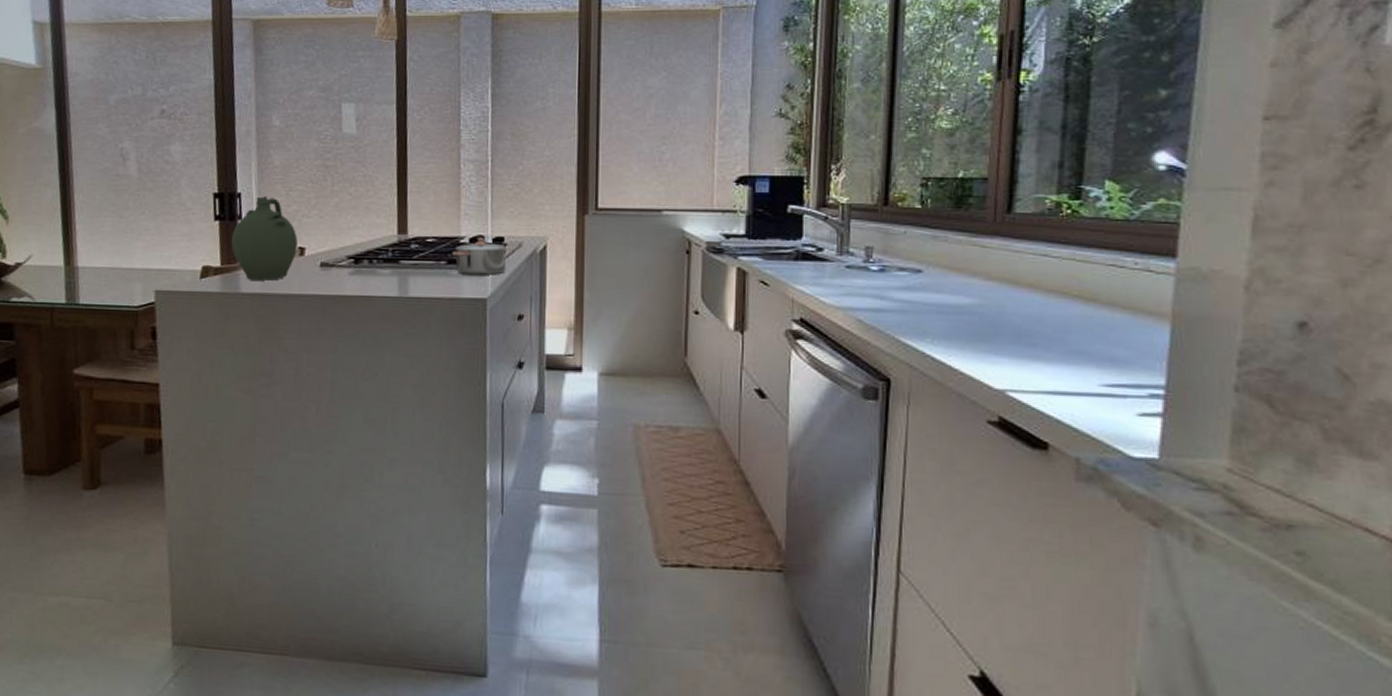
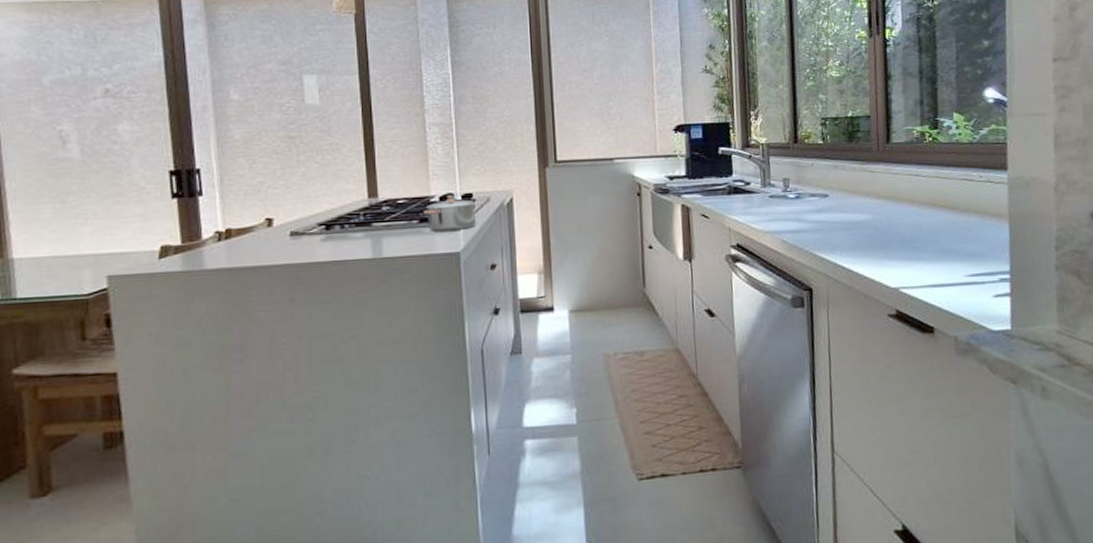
ceramic jug: present [231,196,298,281] -> none [192,170,264,256]

